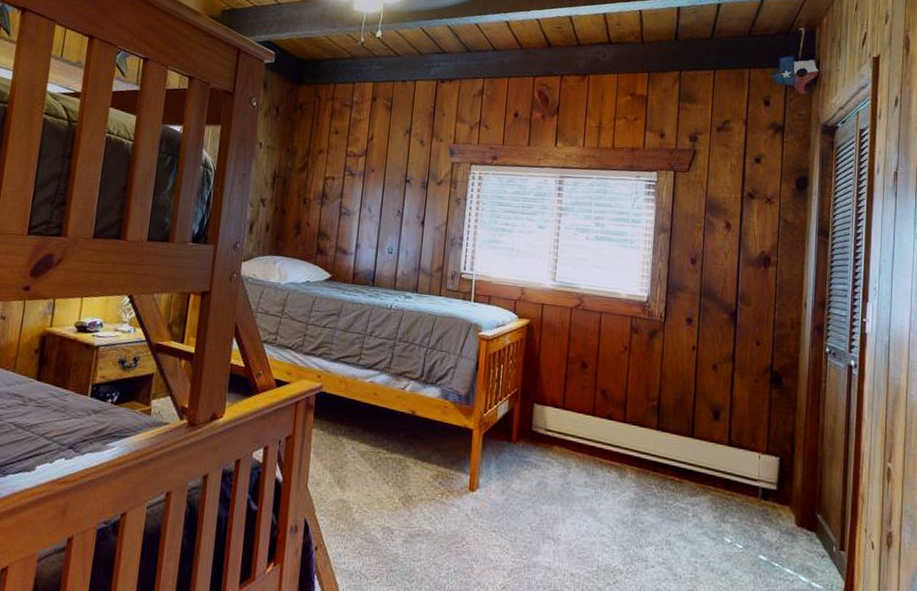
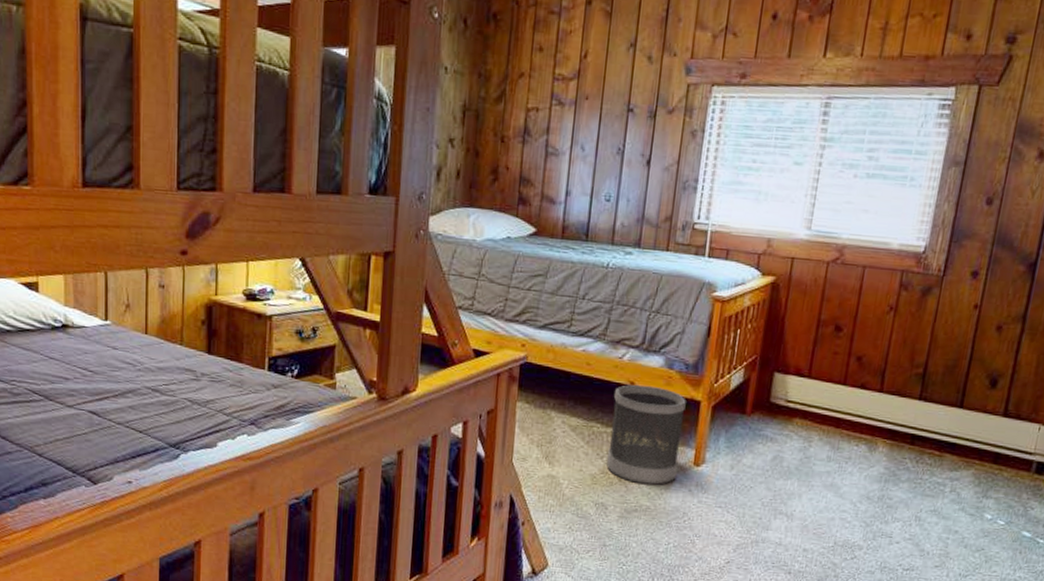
wastebasket: none [392,413,460,510] -> present [606,385,686,485]

